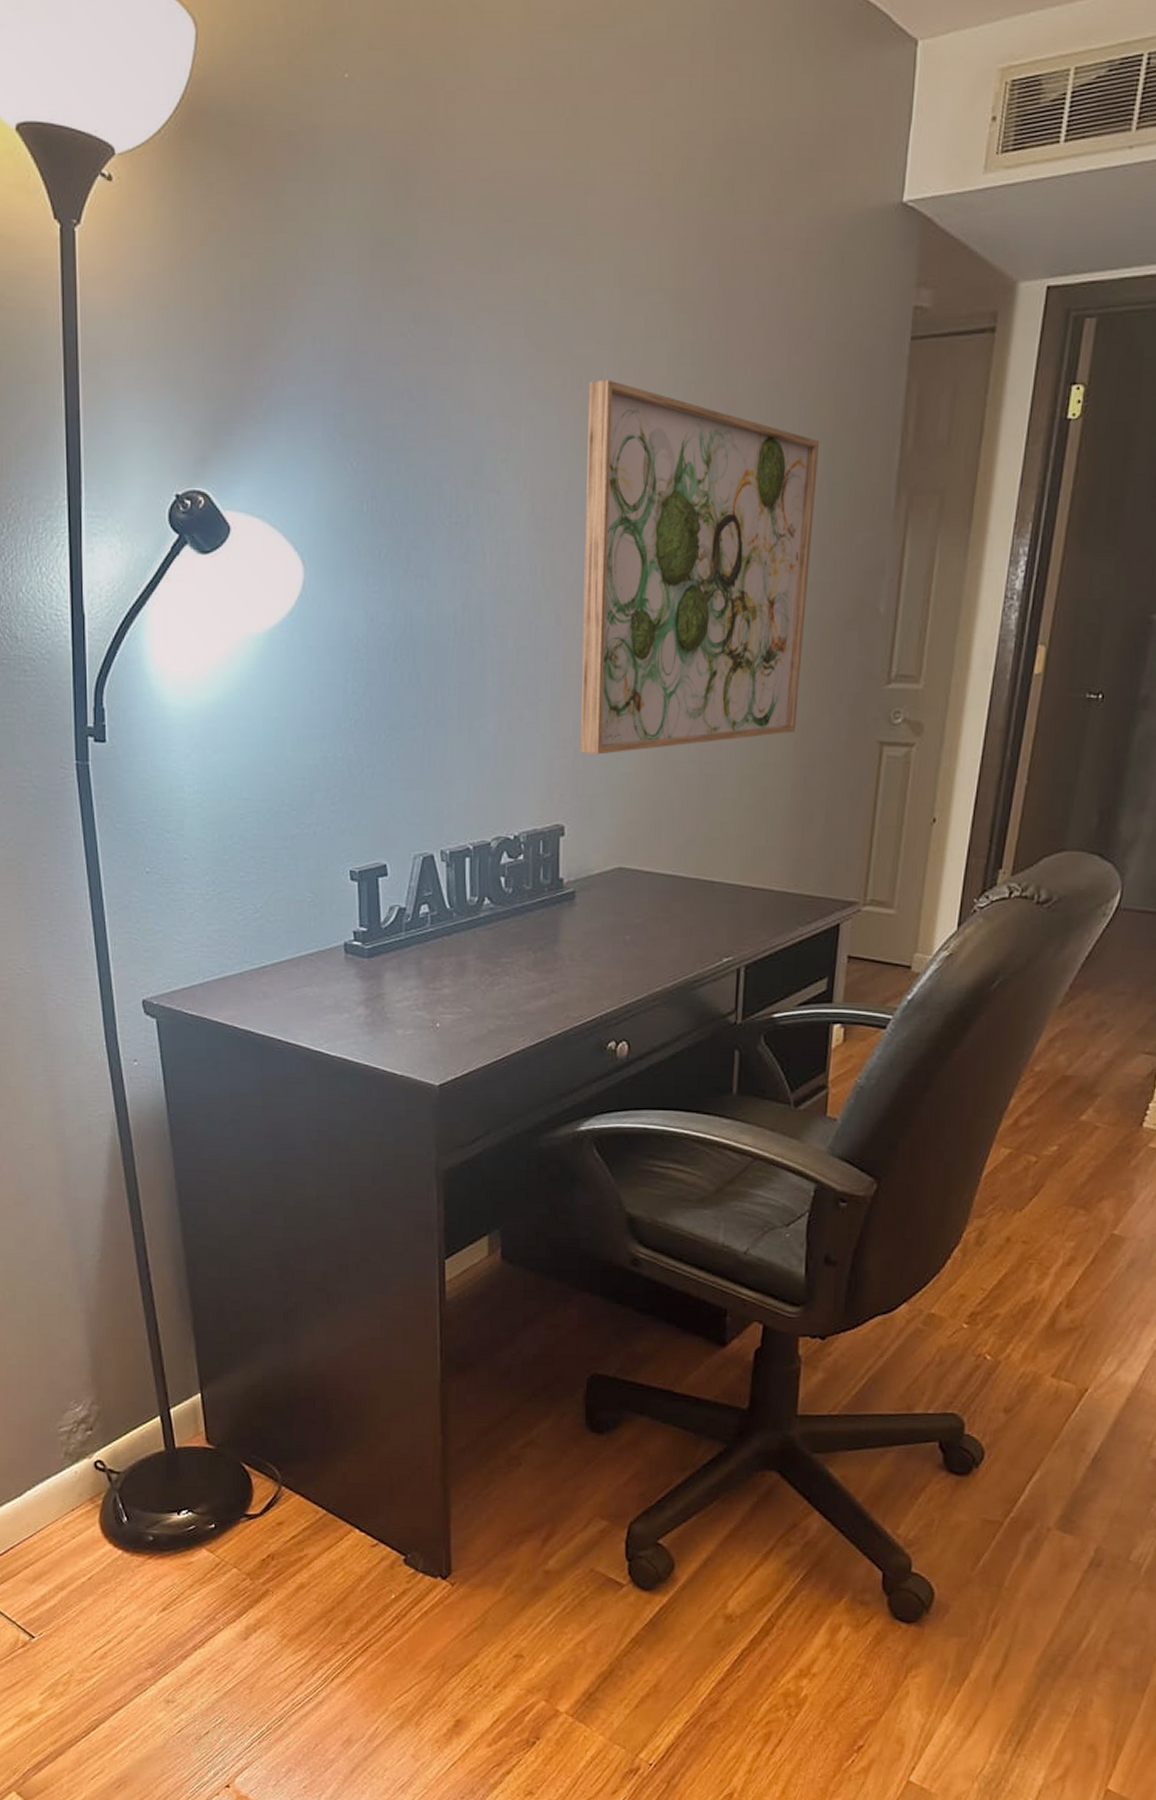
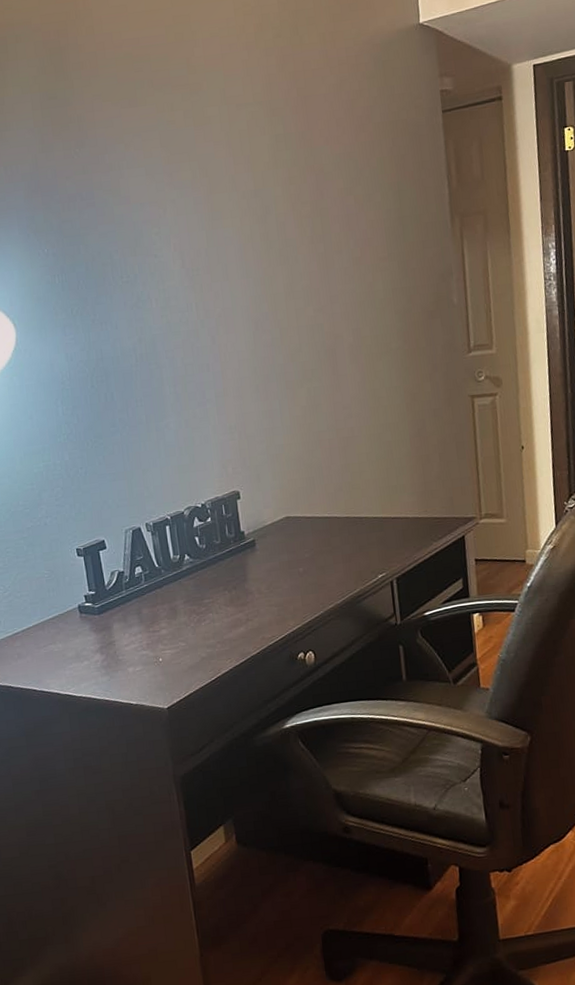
wall art: present [580,379,820,755] -> none [212,167,406,435]

